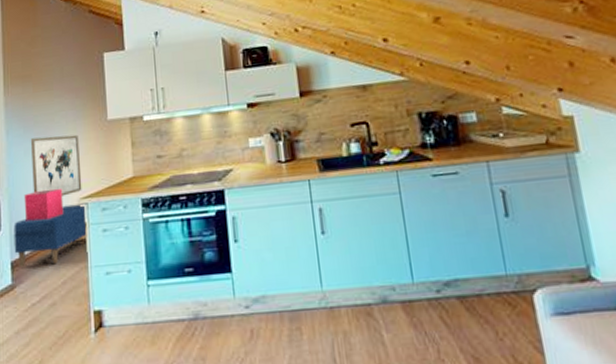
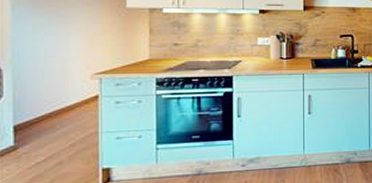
bench: present [14,203,87,268] -> none [18,78,101,131]
storage bin: present [24,188,64,221] -> none [30,63,75,90]
wall art: present [30,134,82,196] -> none [40,15,96,71]

